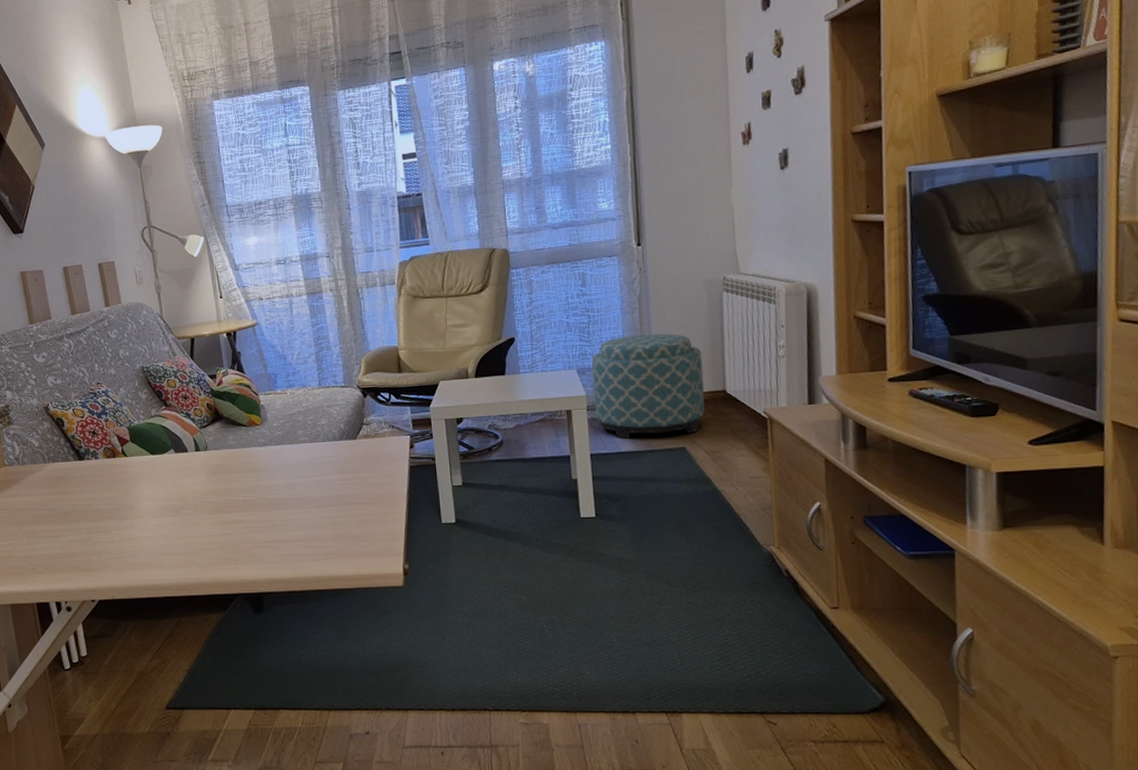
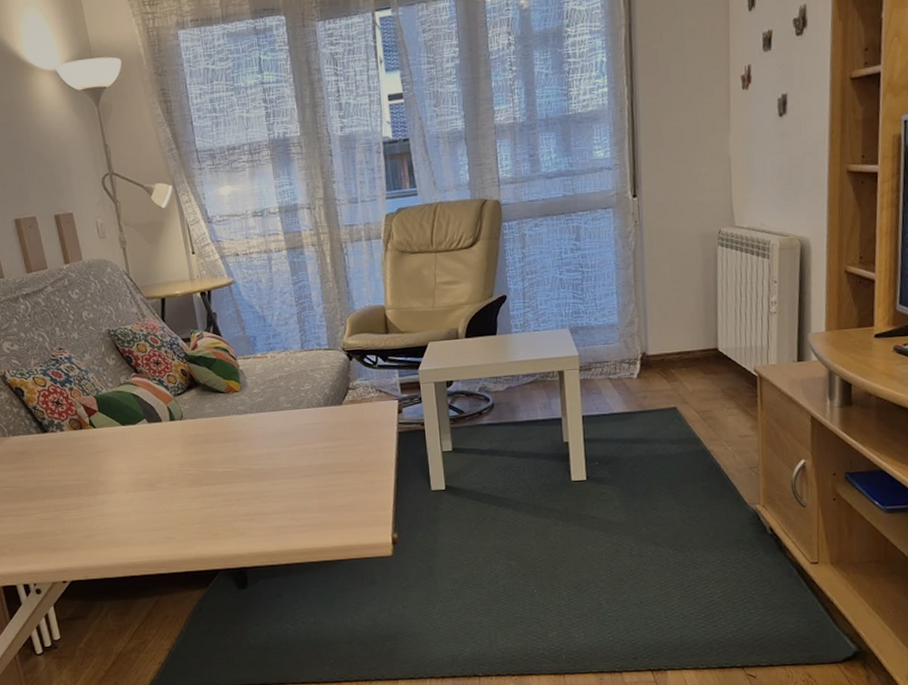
ottoman: present [591,333,705,439] -> none [584,290,697,400]

